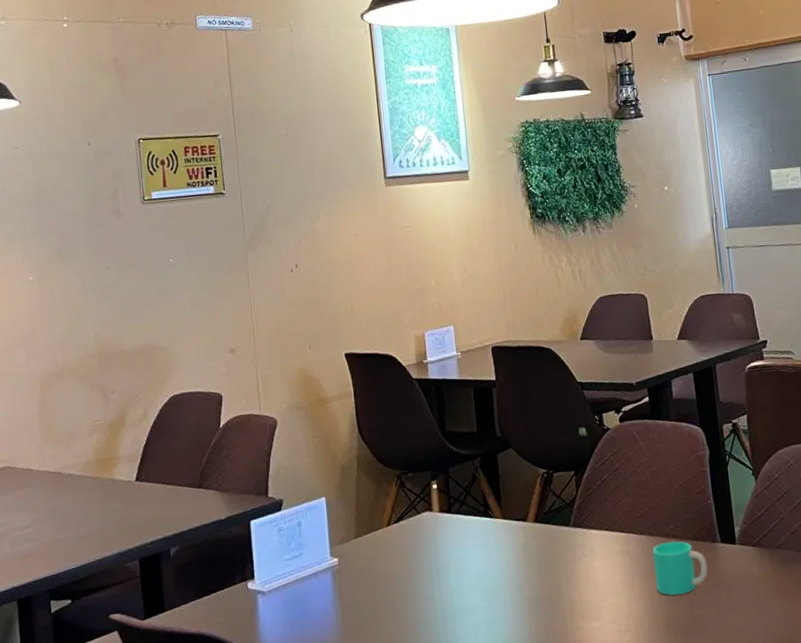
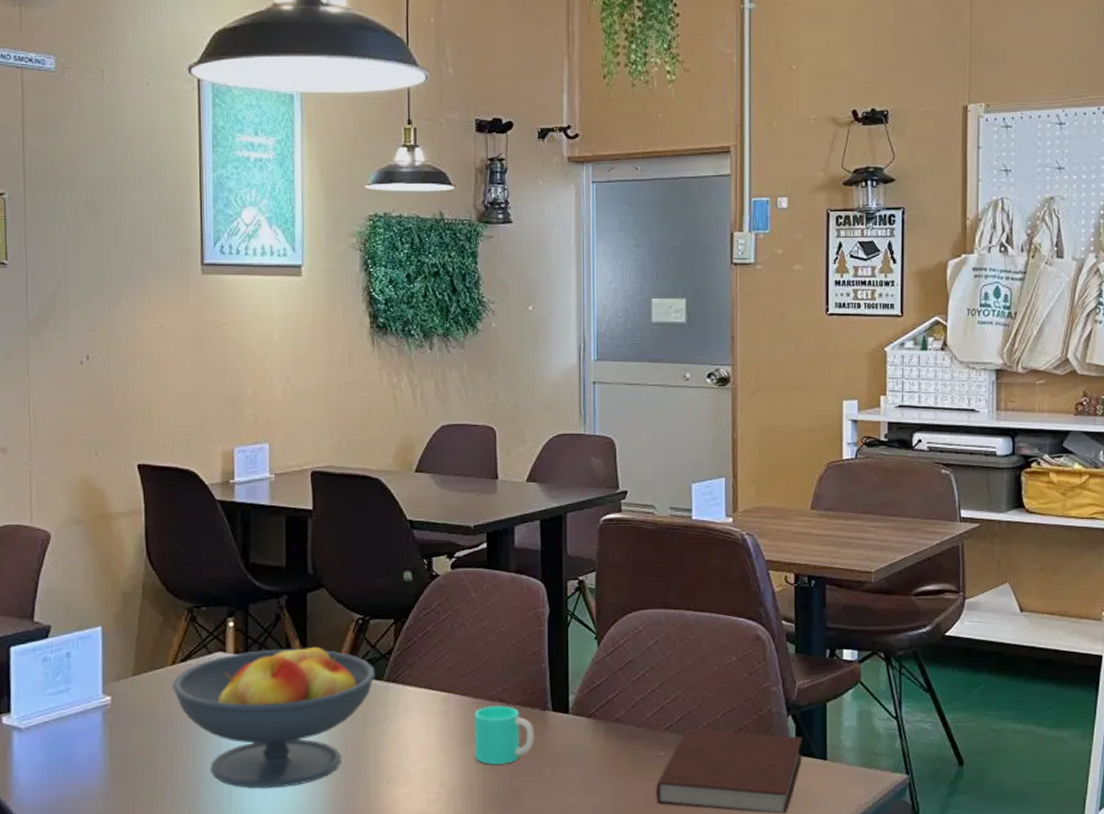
fruit bowl: none [389,495,563,632] -> present [172,639,375,789]

